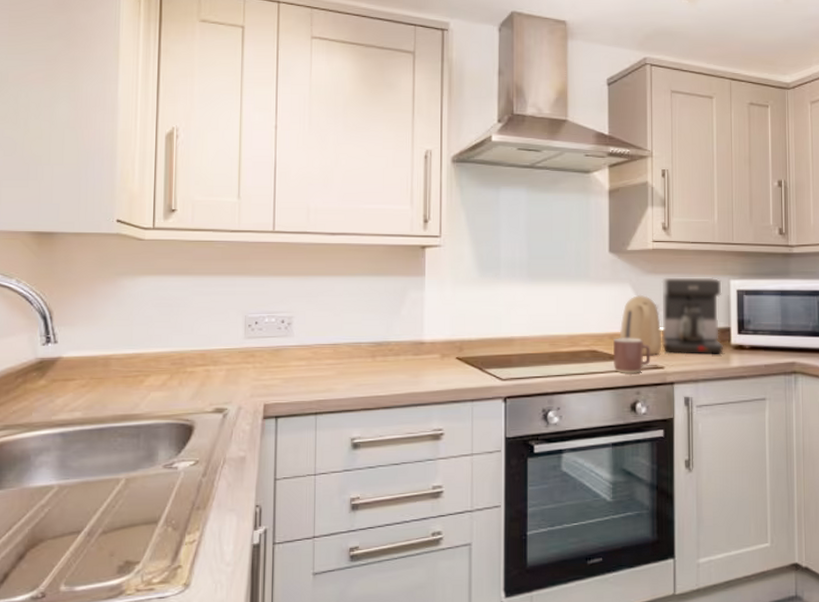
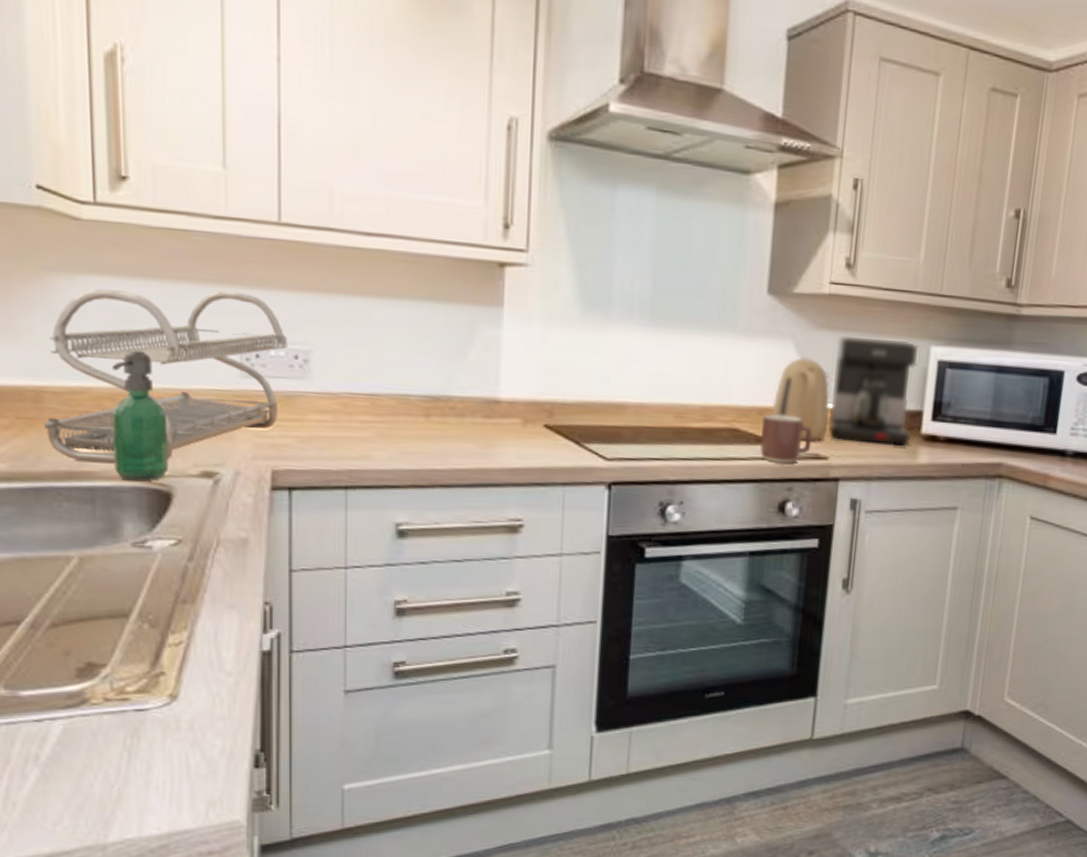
dish rack: none [109,279,277,407] -> present [44,289,288,464]
soap dispenser: none [155,325,193,419] -> present [112,350,169,482]

